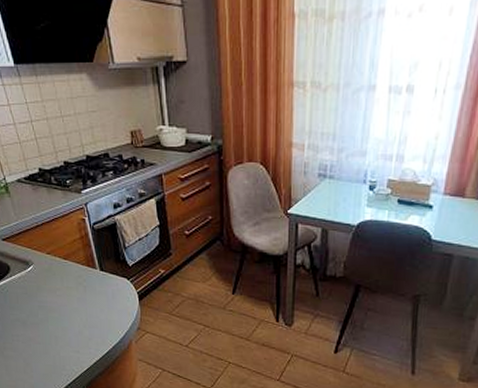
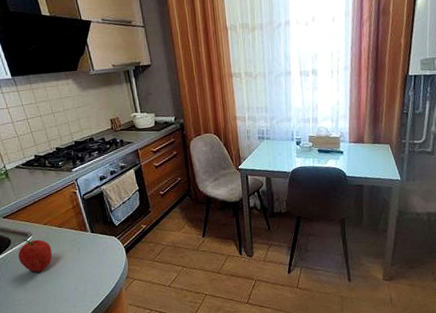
fruit: none [17,268,55,308] -> present [18,239,53,272]

